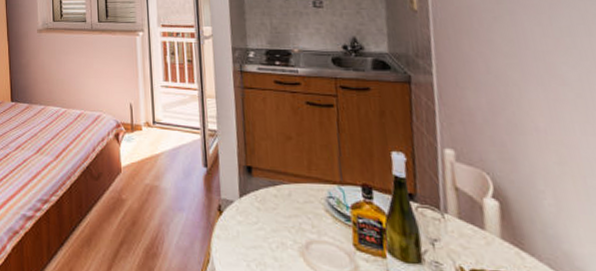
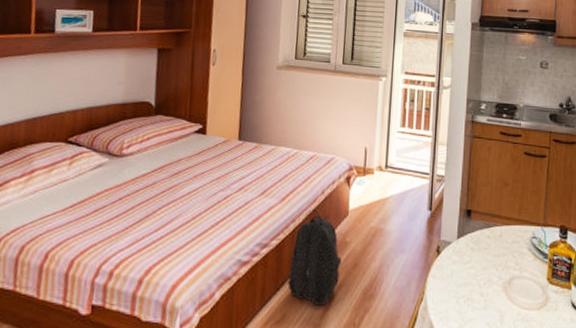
backpack: none [70,171,120,262] -> present [286,214,342,305]

